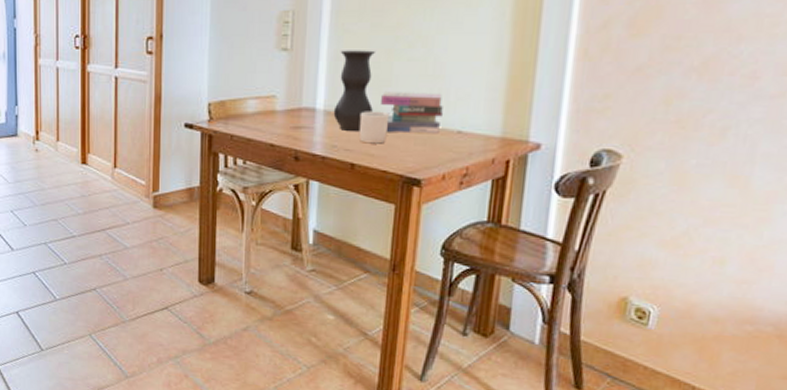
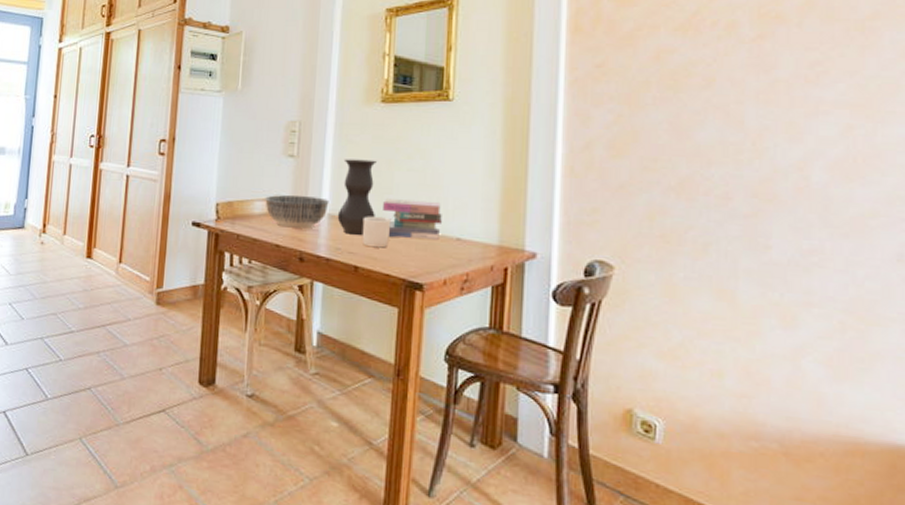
bowl: none [258,91,325,127] -> present [265,195,329,229]

